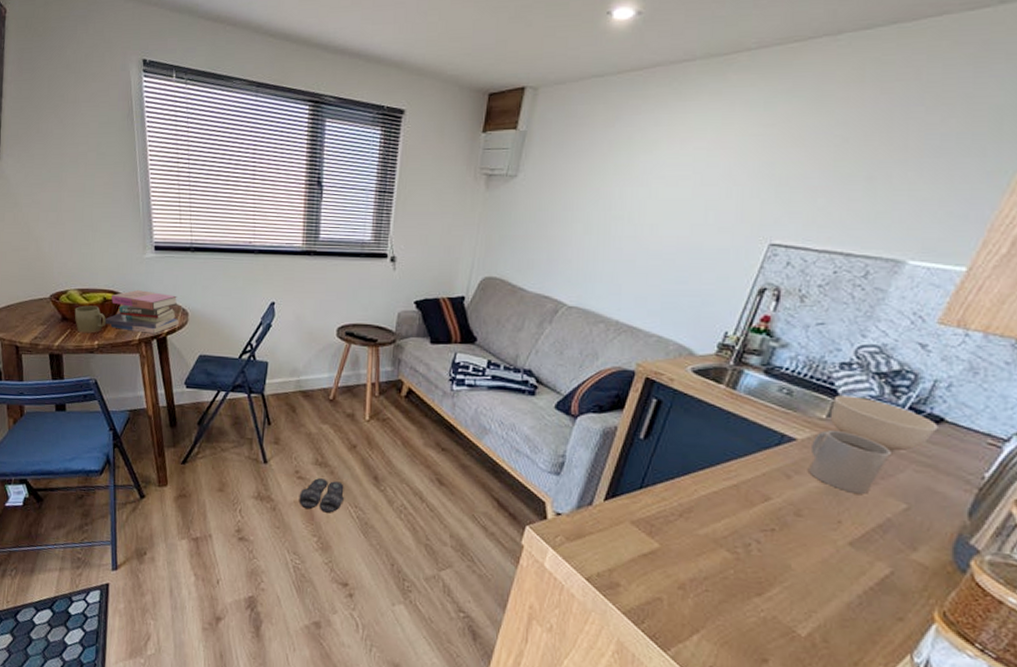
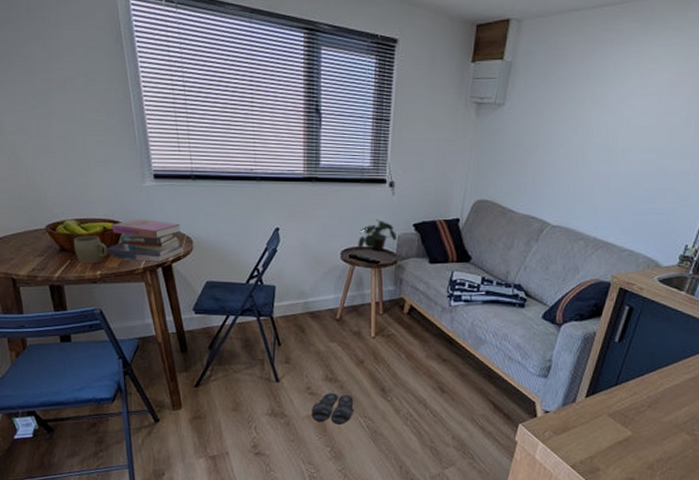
potted plant: none [355,295,396,329] -> present [358,219,396,251]

